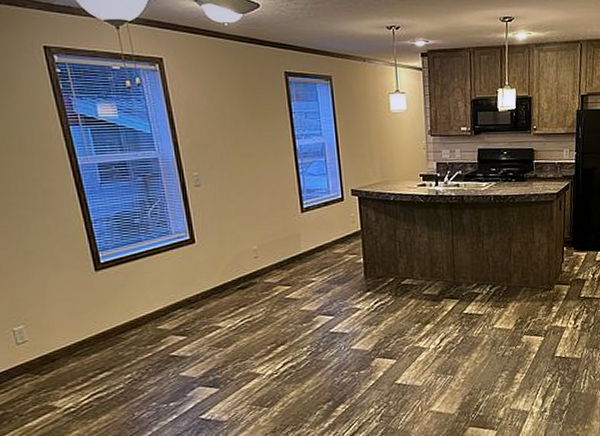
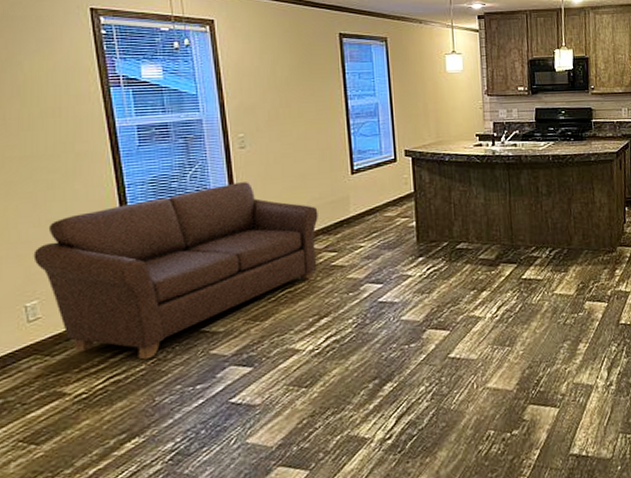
sofa: none [15,219,273,380] -> present [33,182,318,360]

